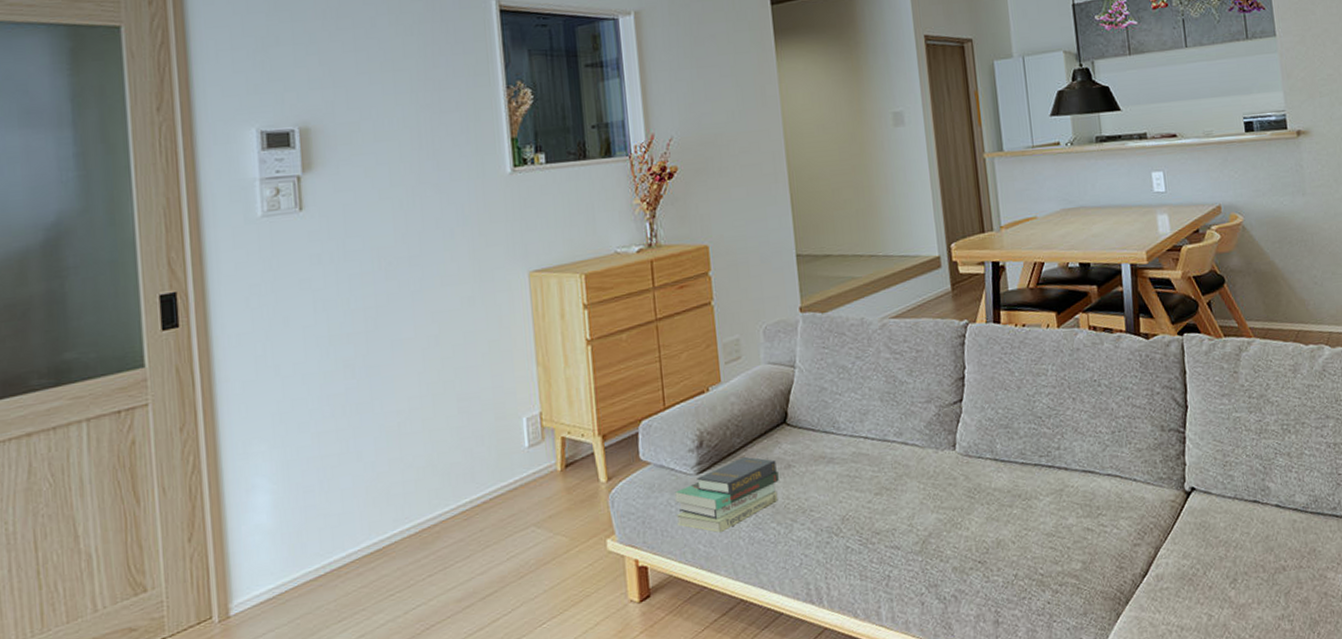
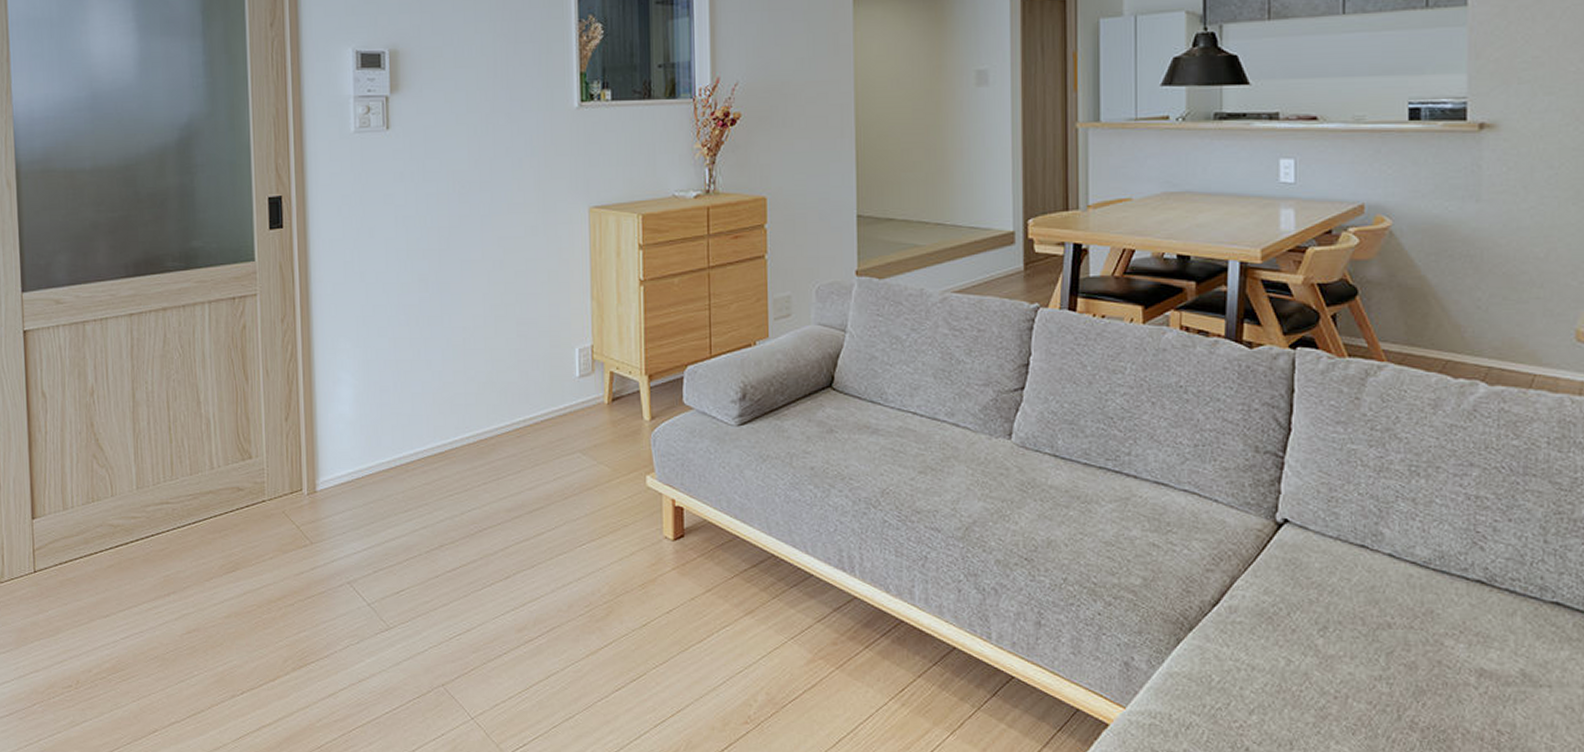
books: present [675,456,779,533] -> none [714,415,820,487]

